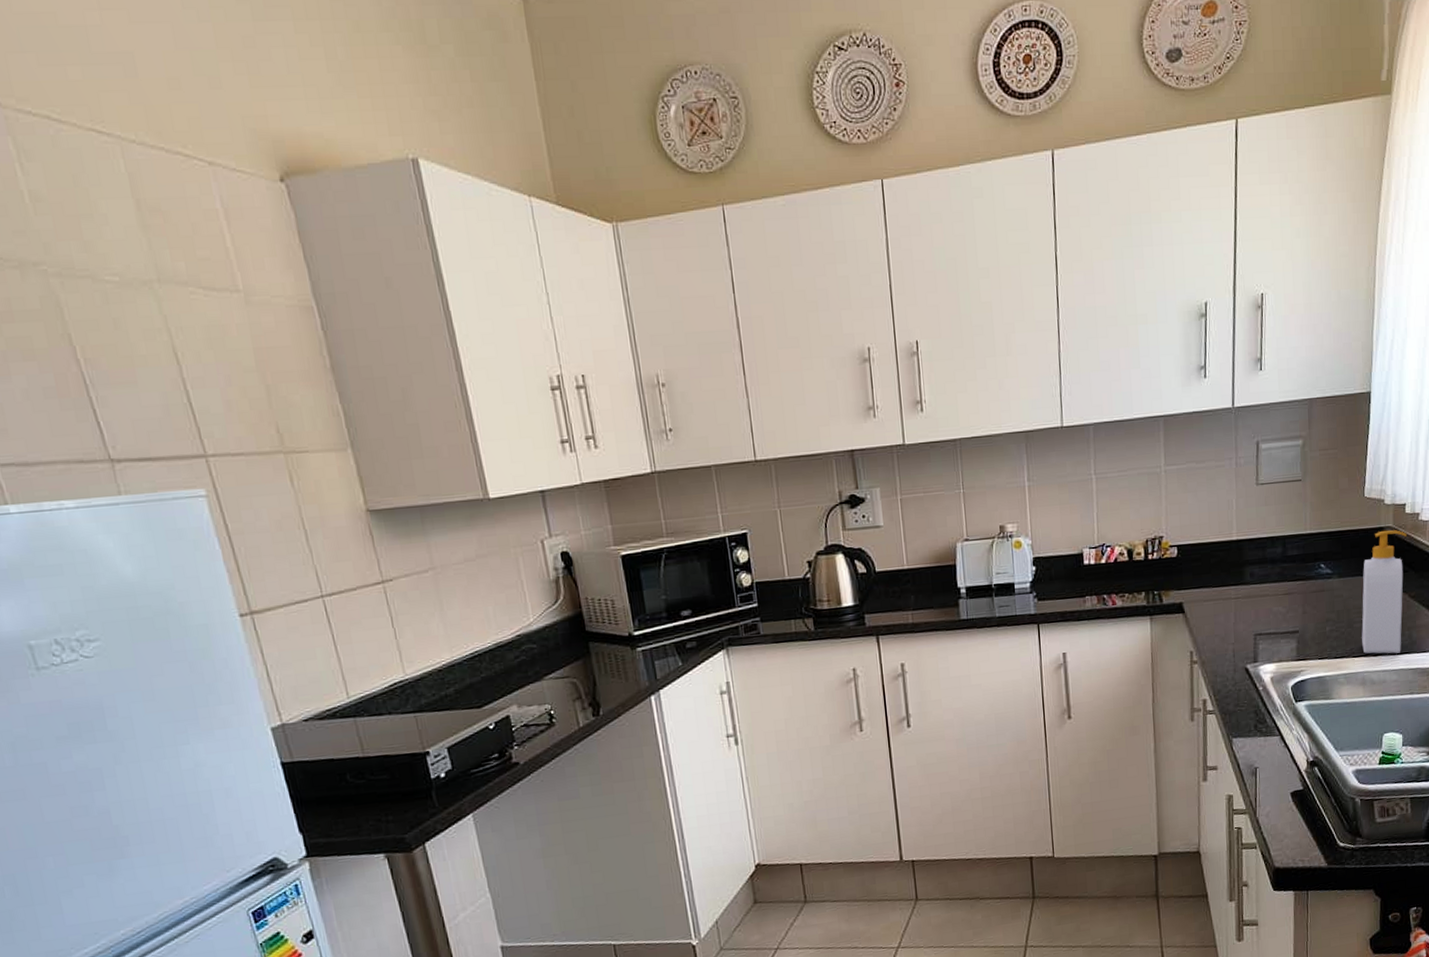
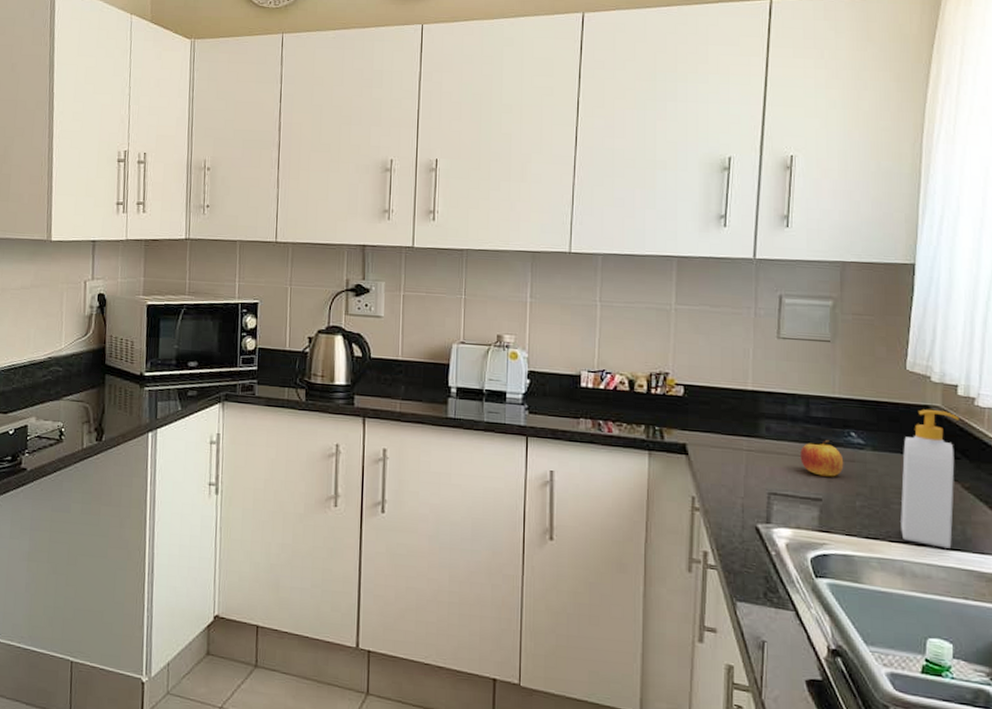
apple: none [1279,575,1316,610] -> present [800,440,844,477]

